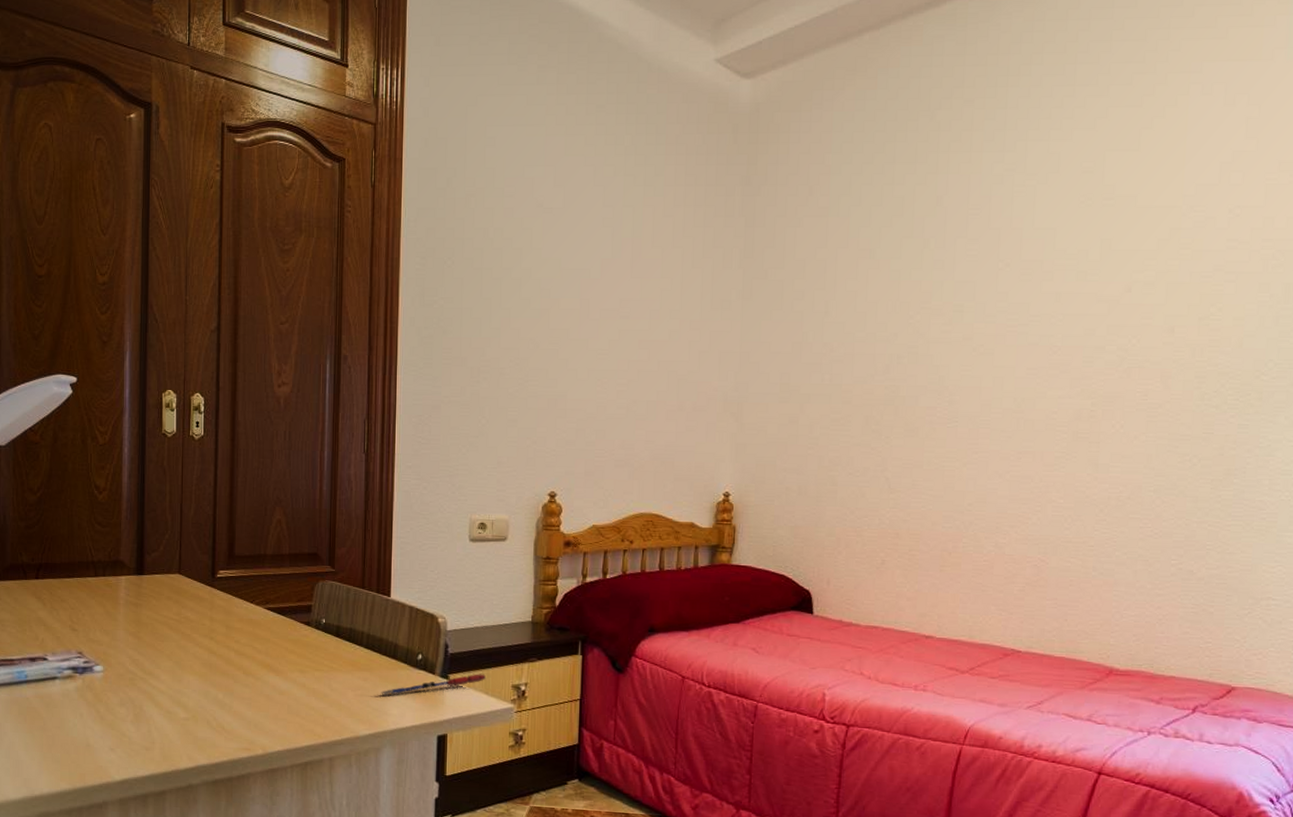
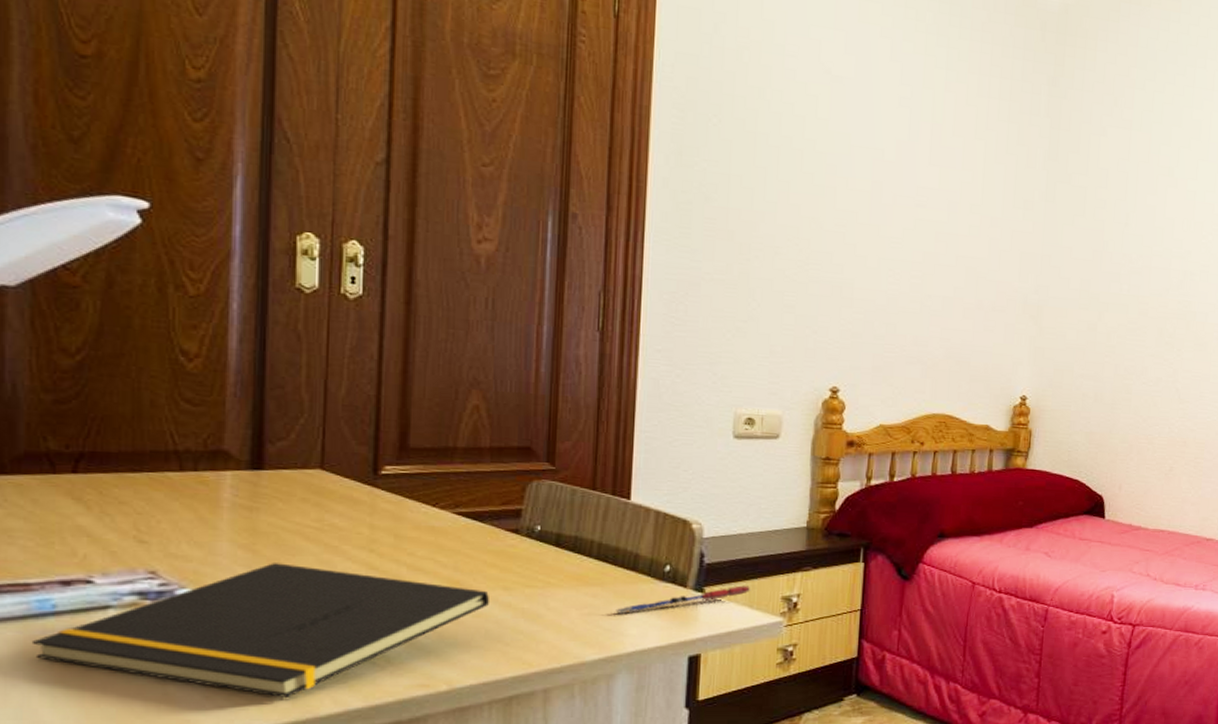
notepad: none [15,647,291,753] -> present [33,563,490,697]

